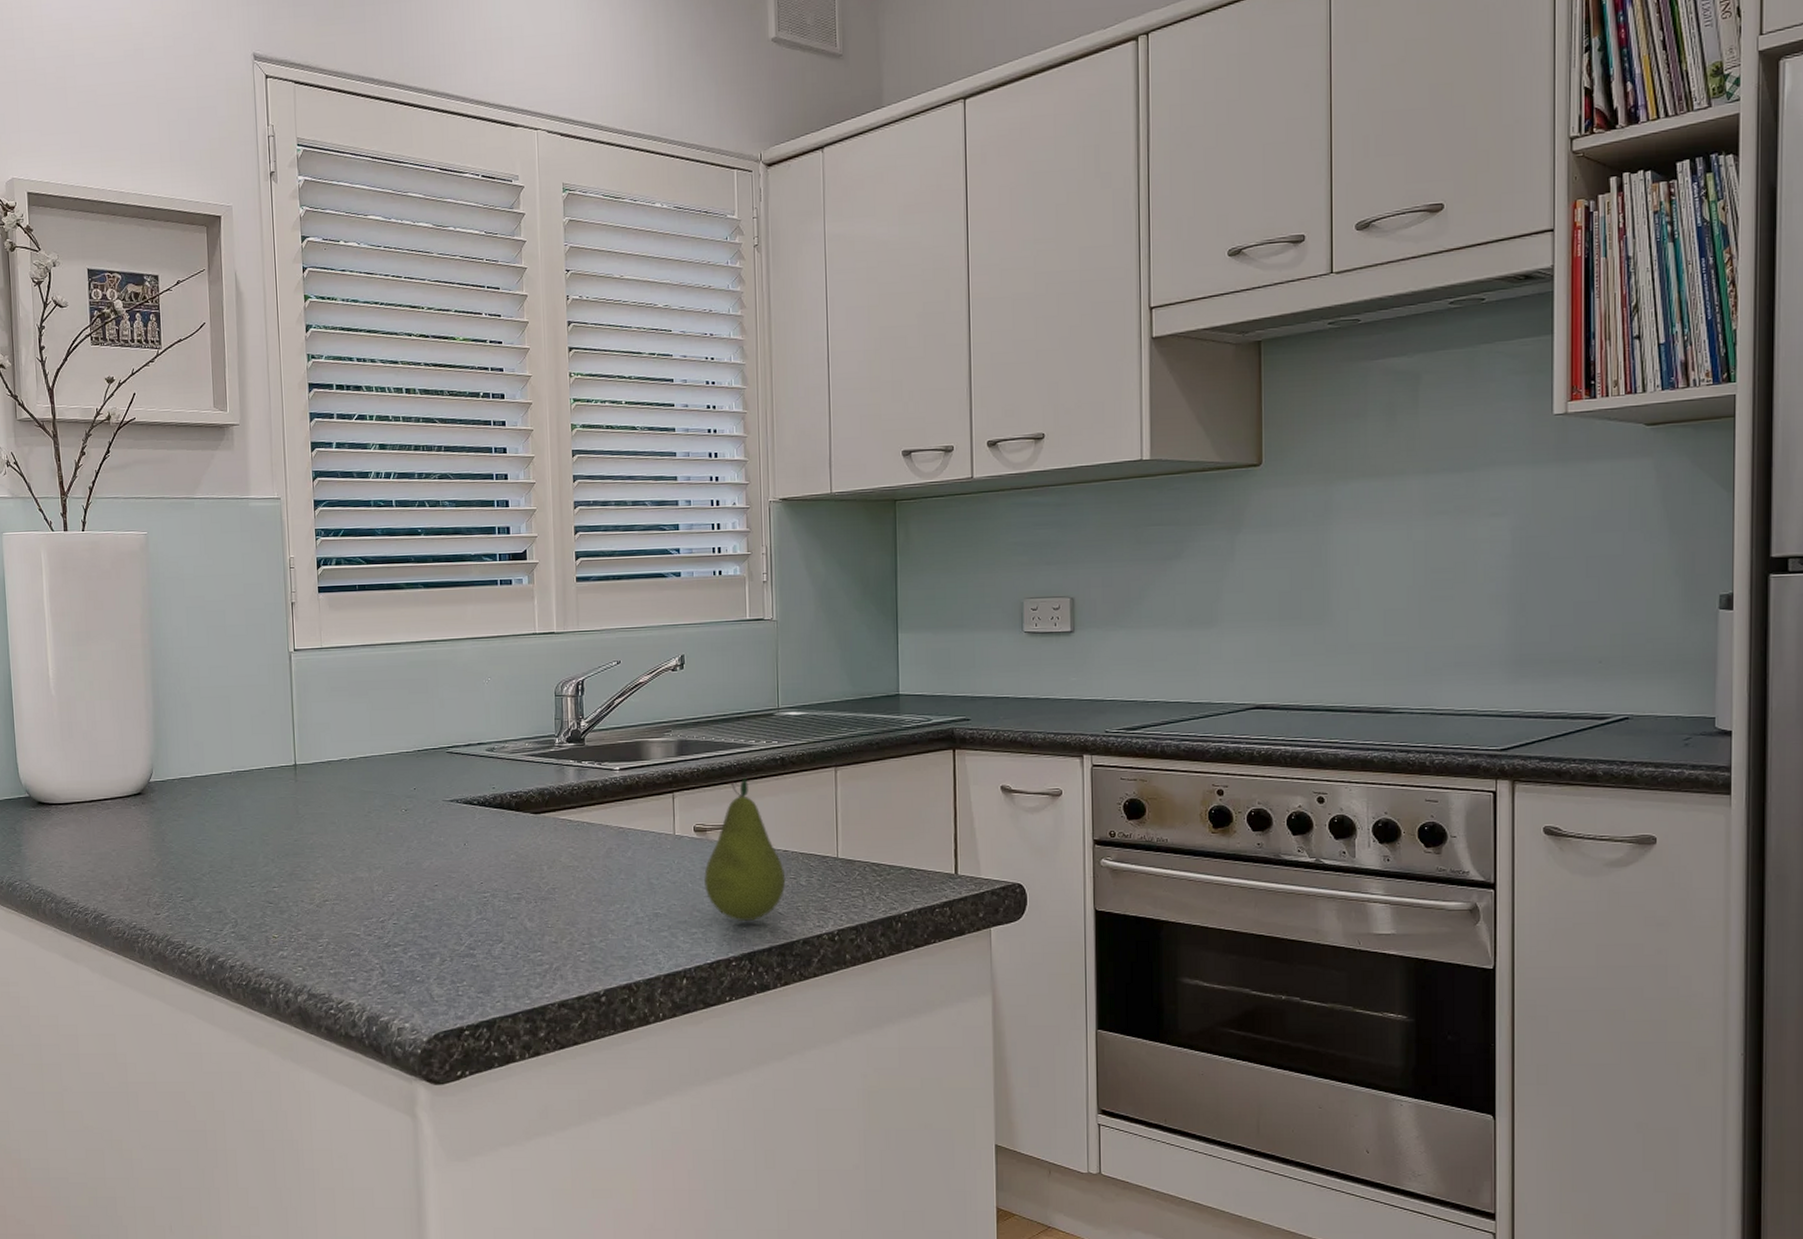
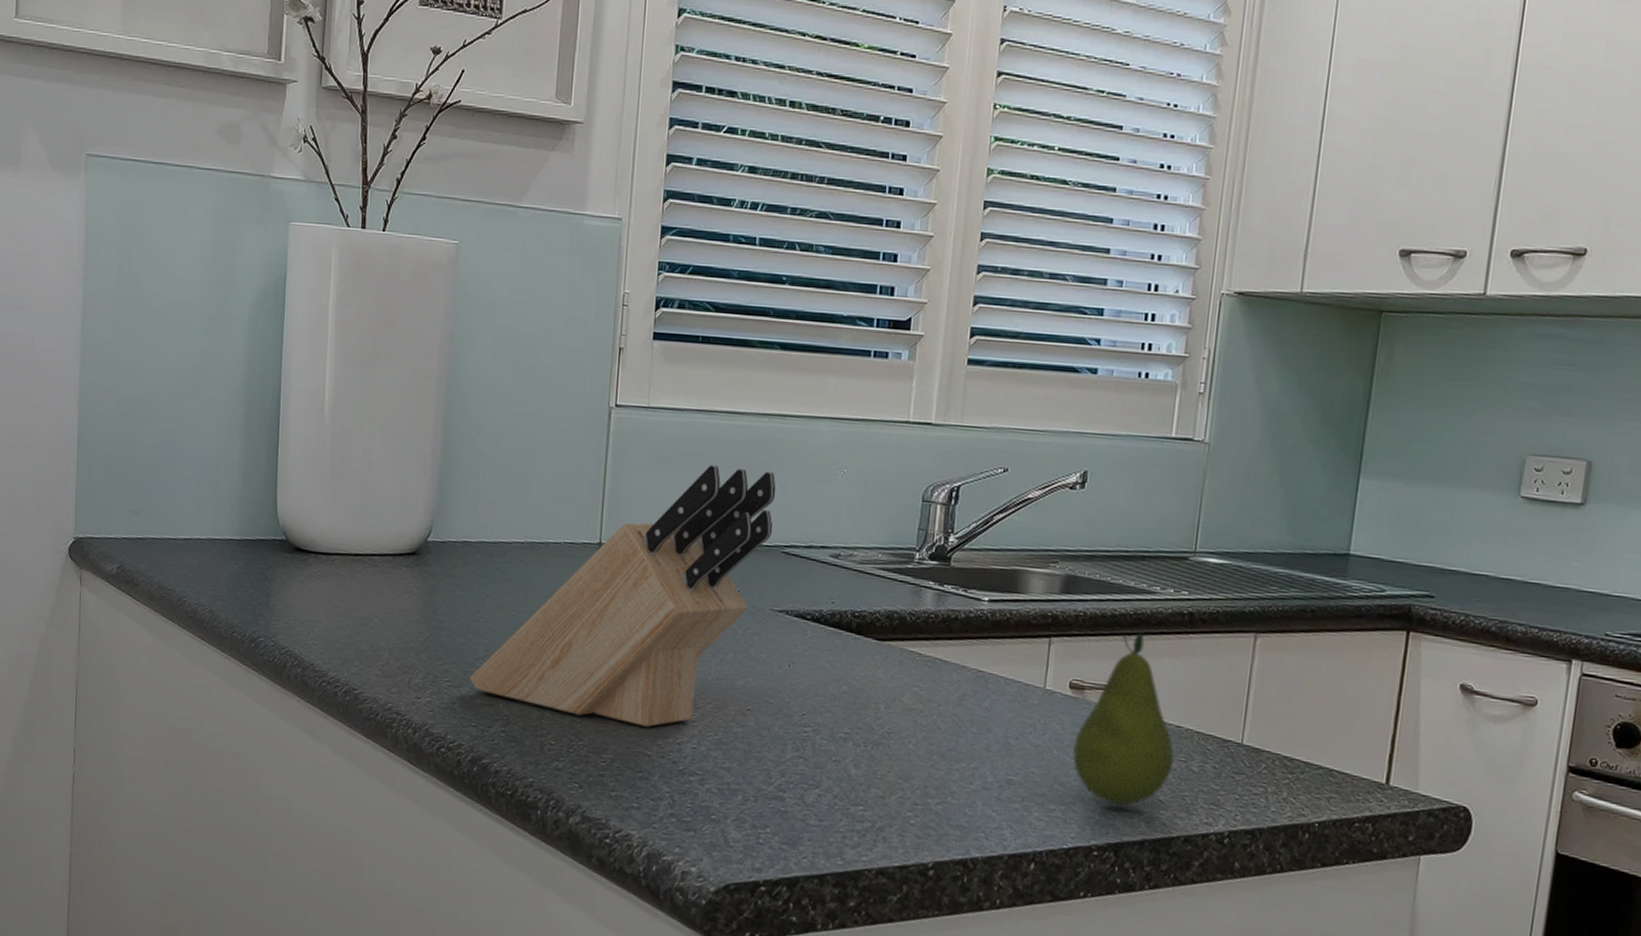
knife block: none [200,688,437,912] -> present [470,465,777,727]

